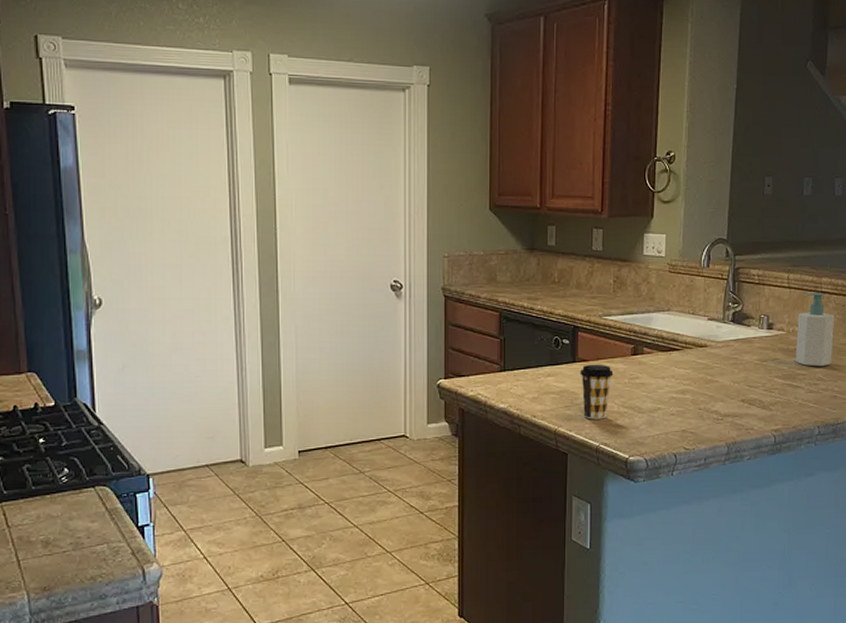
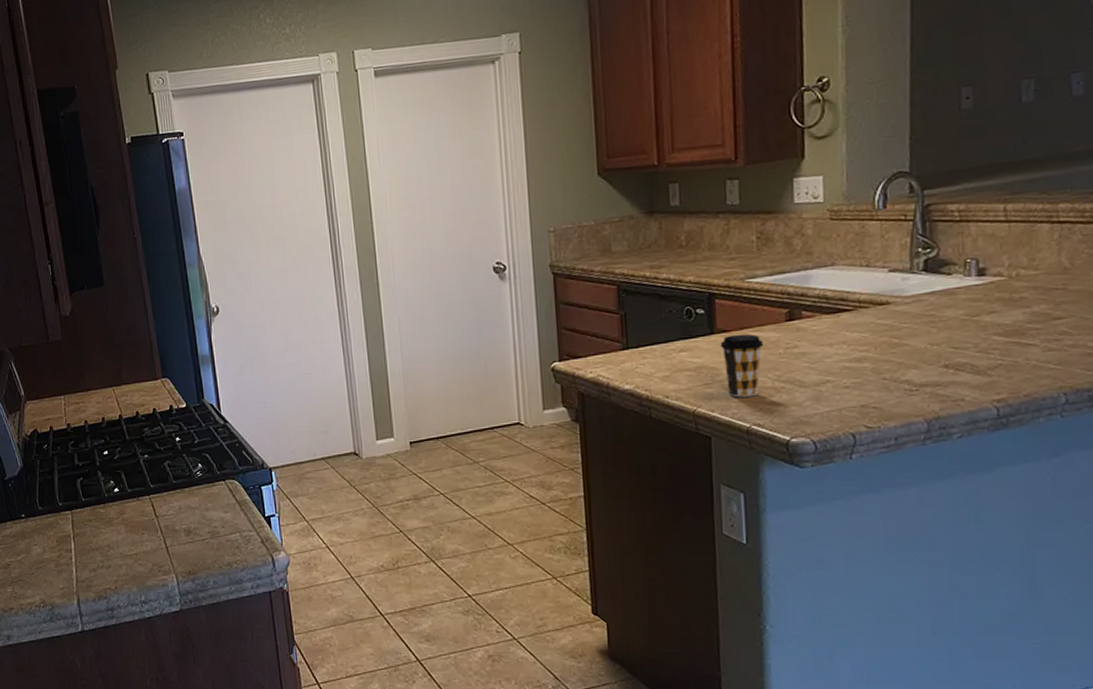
soap bottle: present [795,292,835,367] -> none [1022,222,1083,318]

